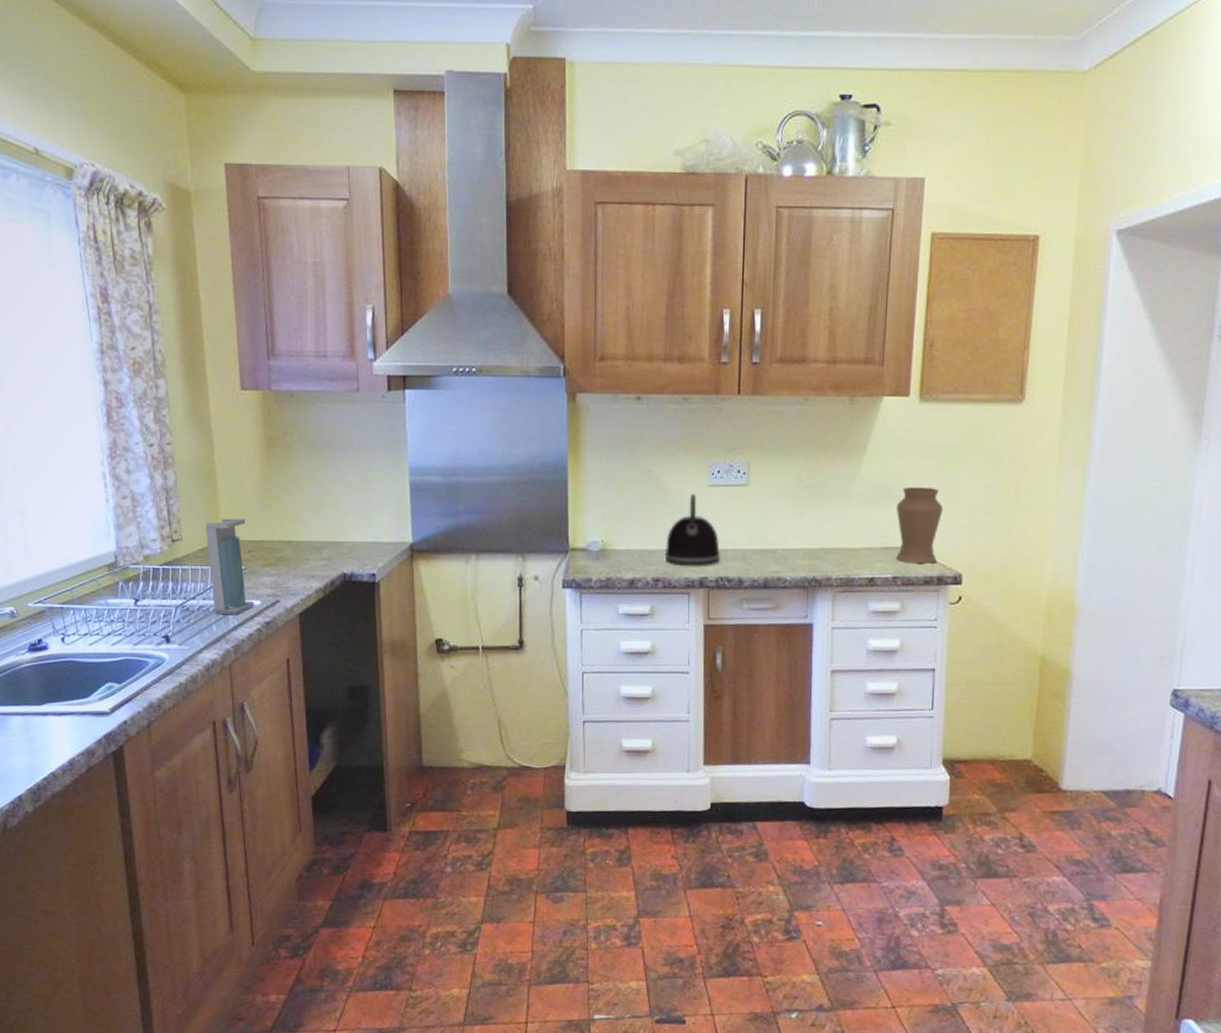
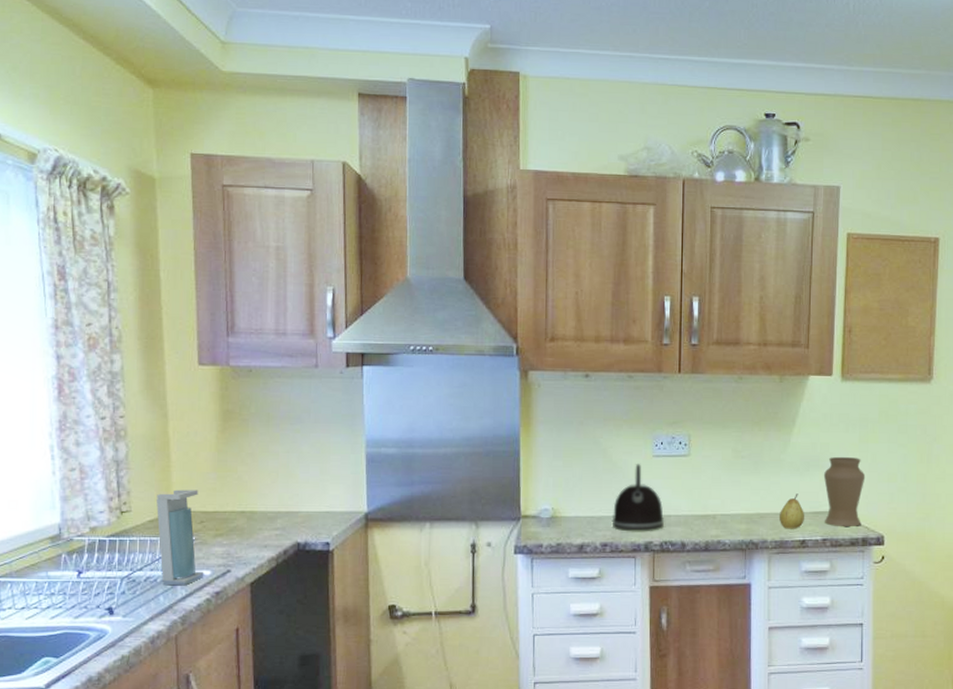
fruit: none [845,527,874,566] -> present [778,494,804,529]

